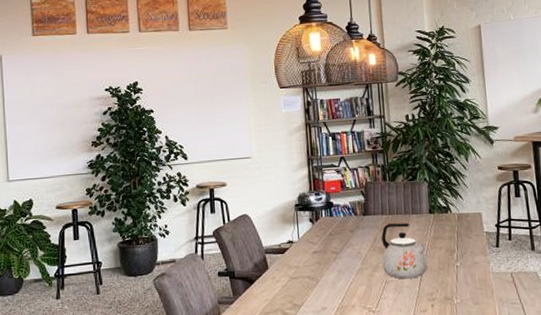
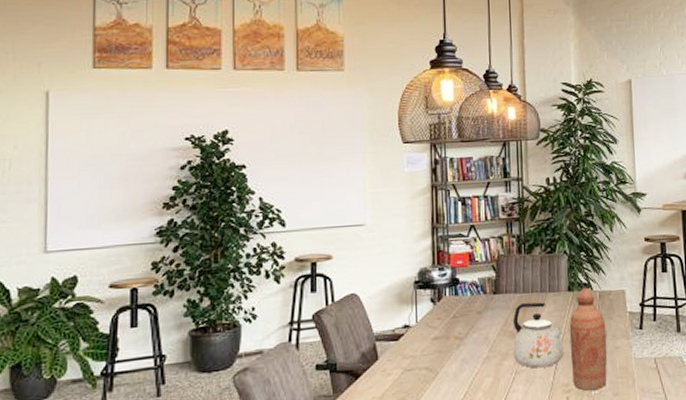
bottle: none [431,210,468,299] -> present [569,287,608,391]

